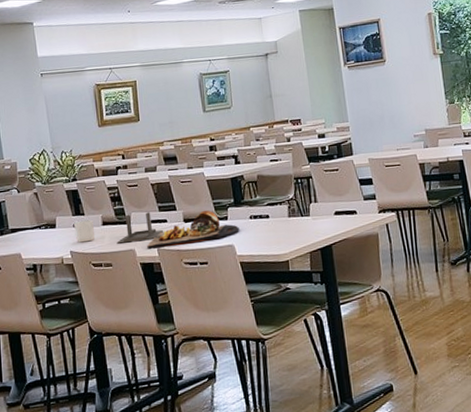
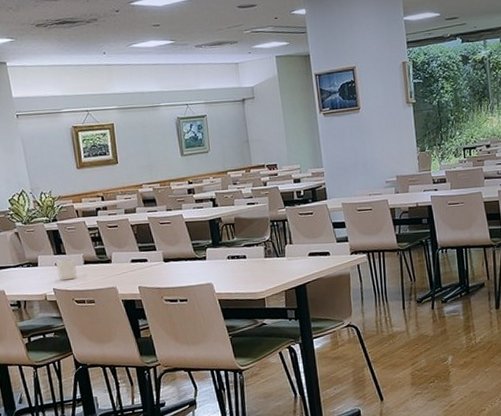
napkin holder: present [116,212,163,244] -> none [98,252,144,282]
food tray: present [147,210,239,249] -> none [128,251,218,287]

